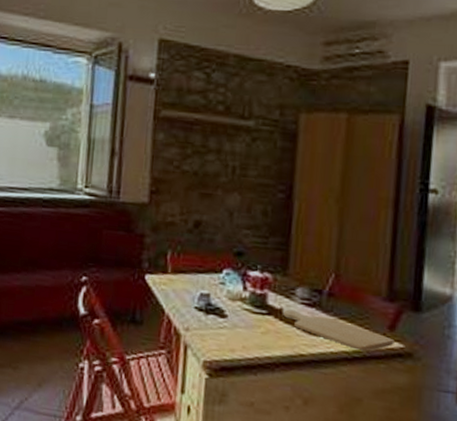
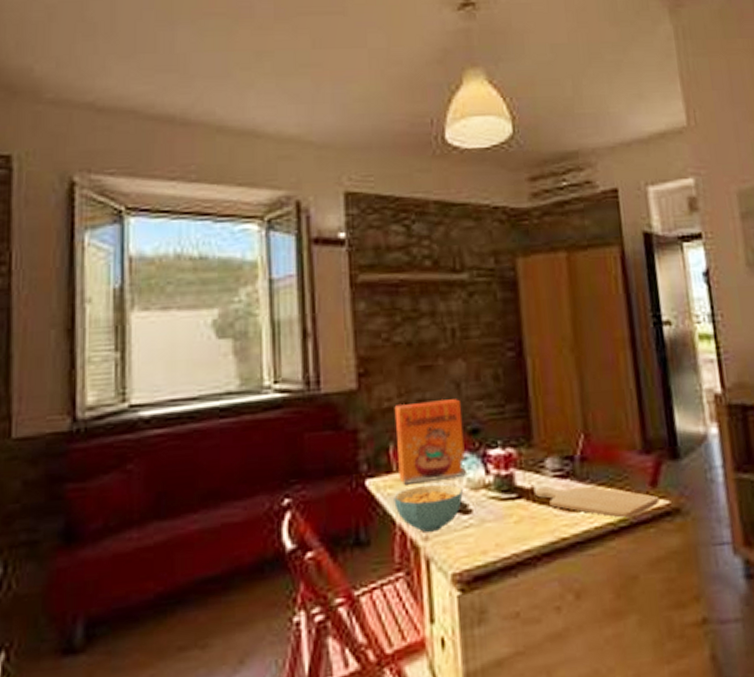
cereal bowl: none [165,288,222,326] -> present [394,484,463,532]
cereal box: none [172,220,232,288] -> present [394,399,466,485]

